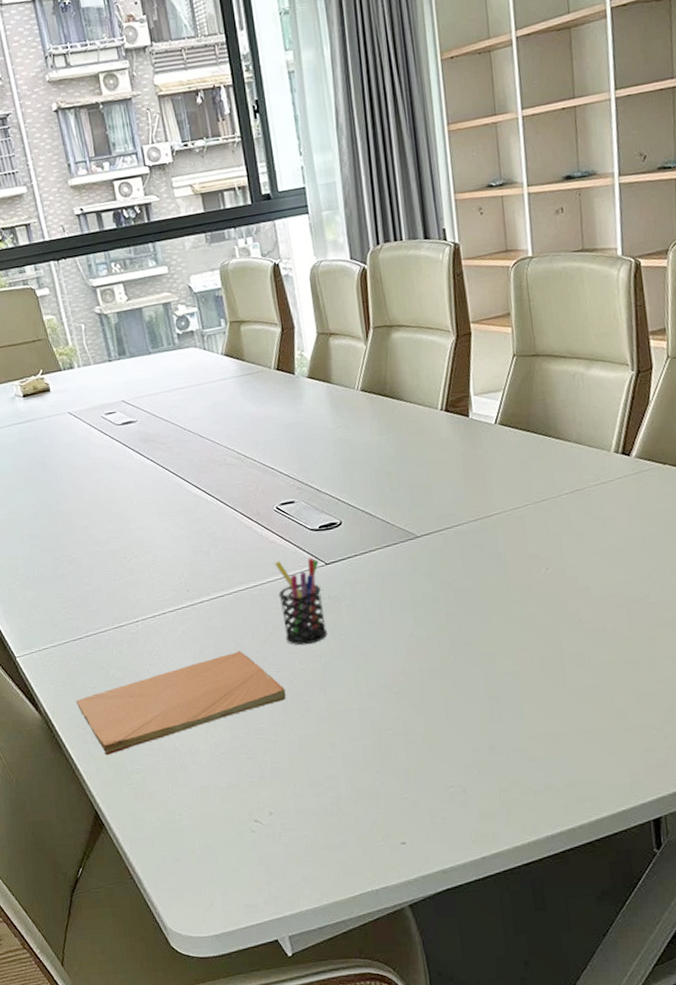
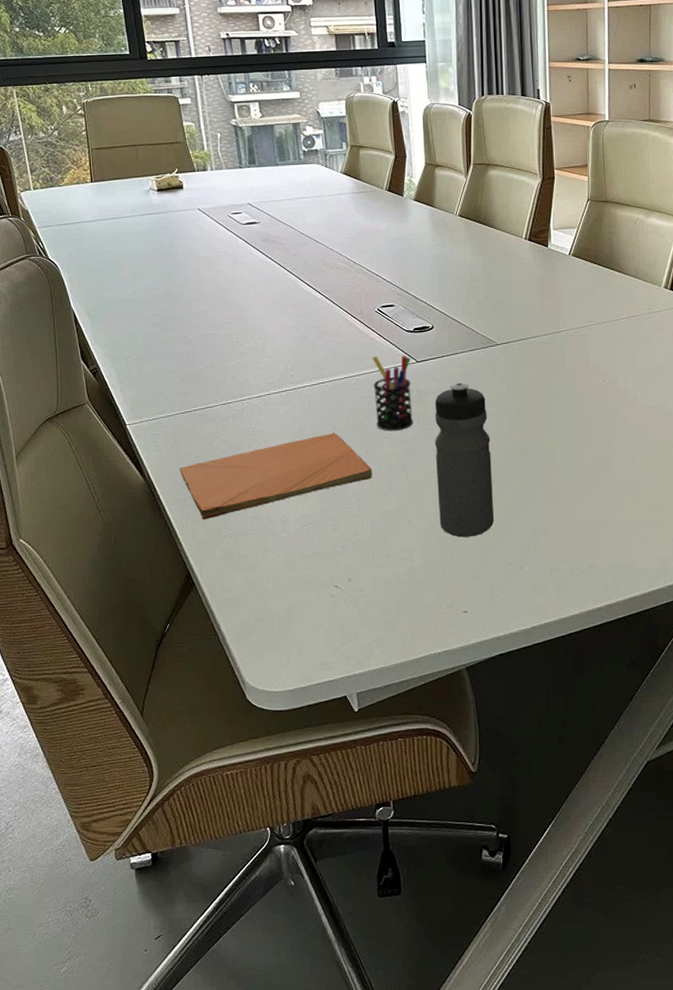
water bottle: none [349,583,429,760] -> present [434,382,495,538]

